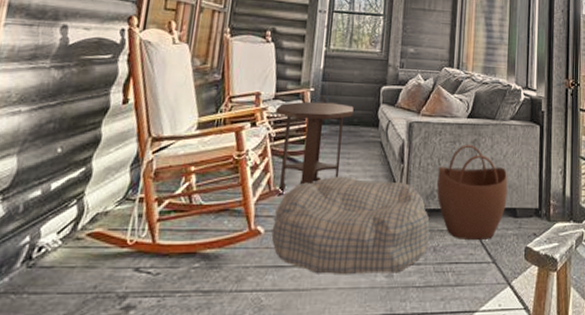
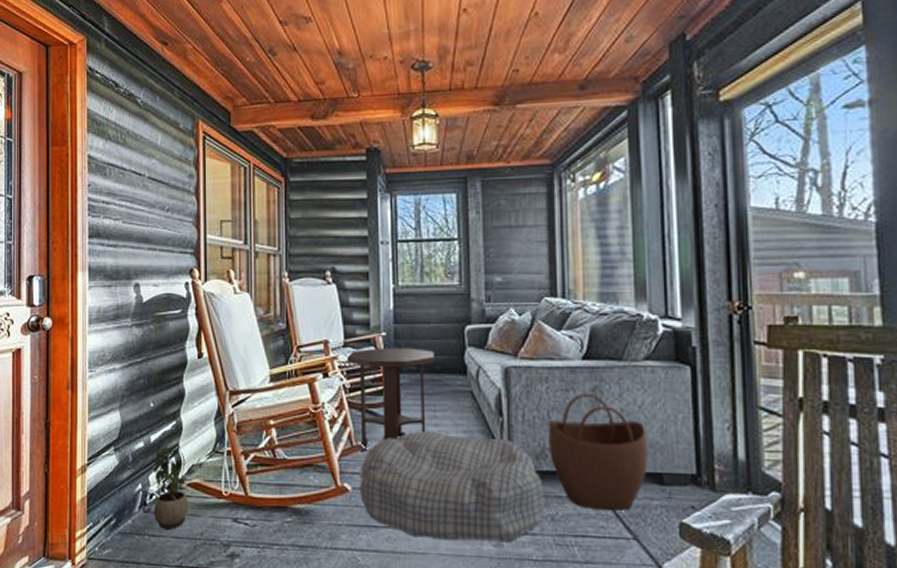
potted plant: none [39,193,87,285] -> present [153,445,189,529]

